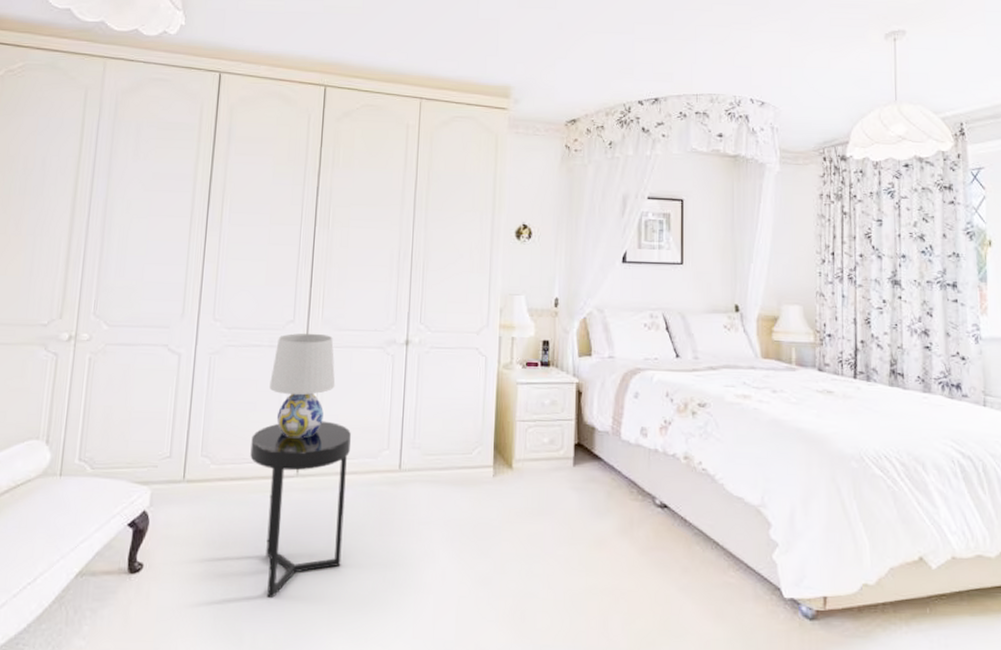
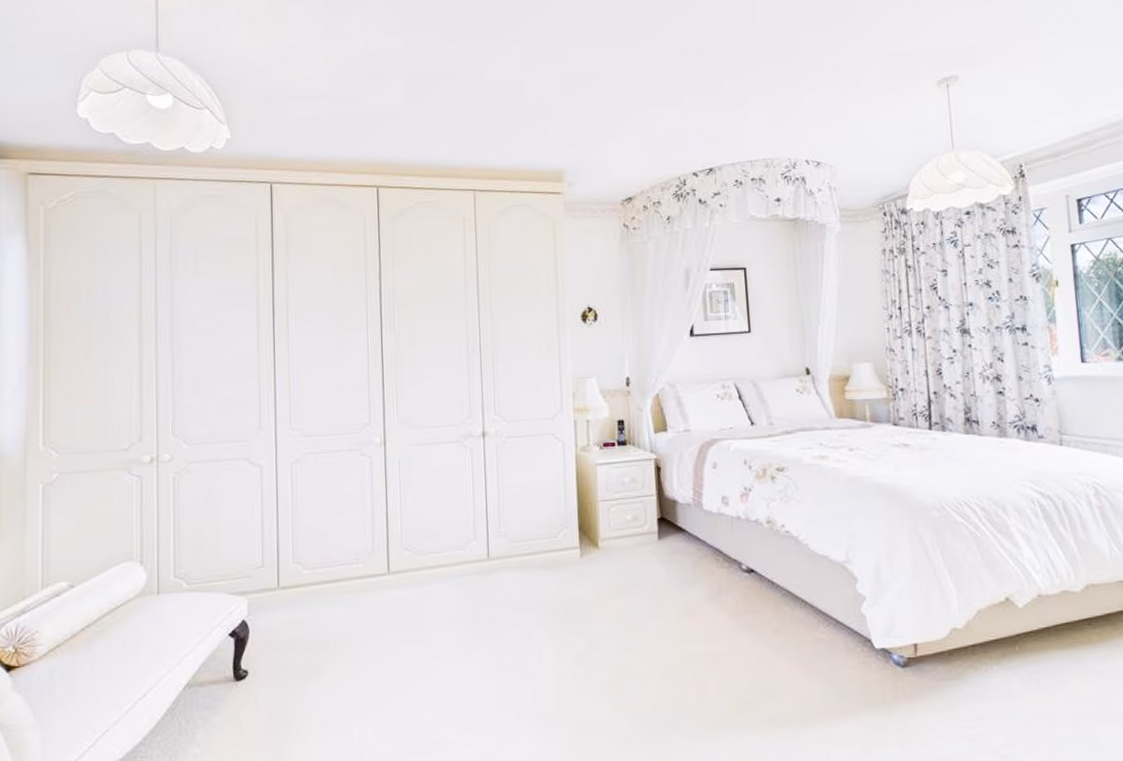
side table: present [250,421,351,598] -> none [340,518,440,692]
table lamp: present [269,333,336,437] -> none [352,433,417,537]

